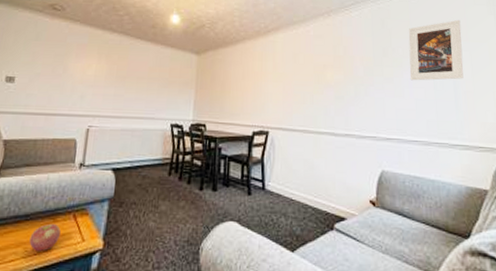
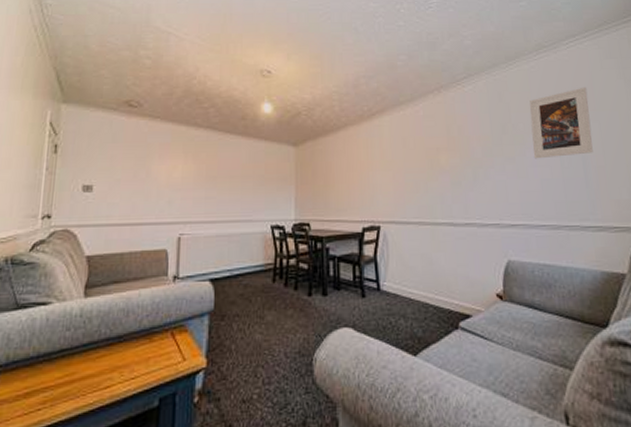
apple: present [29,224,61,251] -> none [125,344,158,375]

